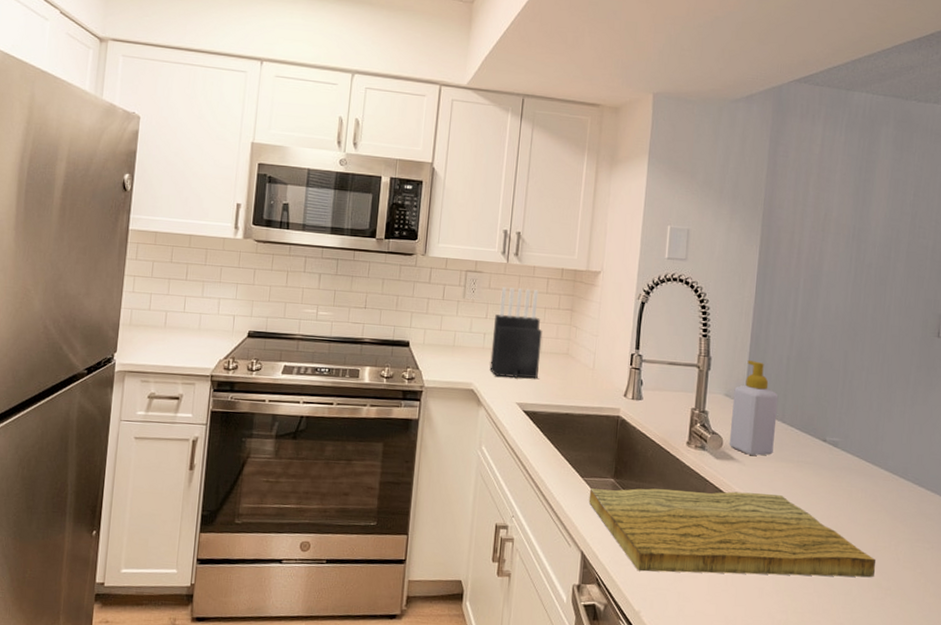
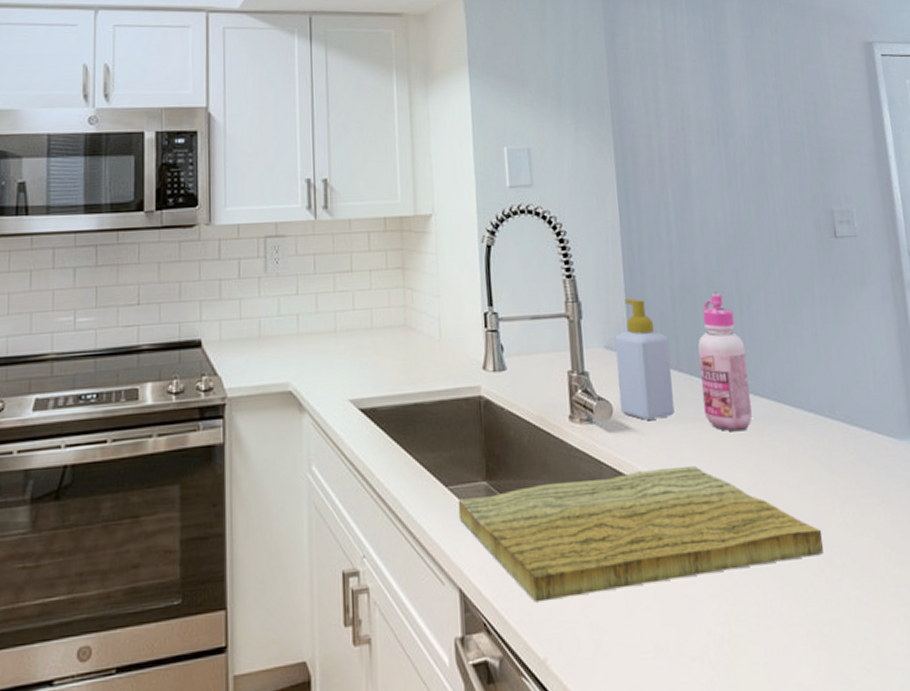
knife block: present [489,287,543,379] -> none [308,249,372,369]
glue bottle: none [797,365,842,476] -> present [698,292,752,432]

